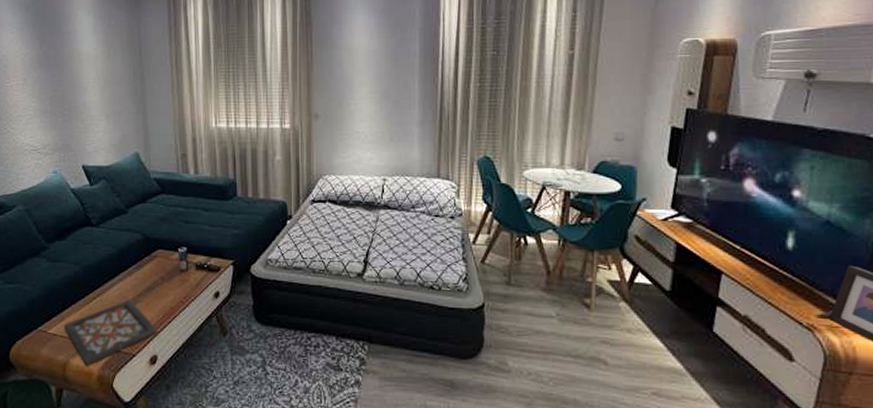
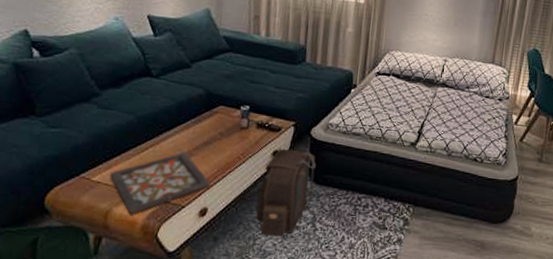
backpack: none [203,289,260,383] -> present [256,149,317,237]

